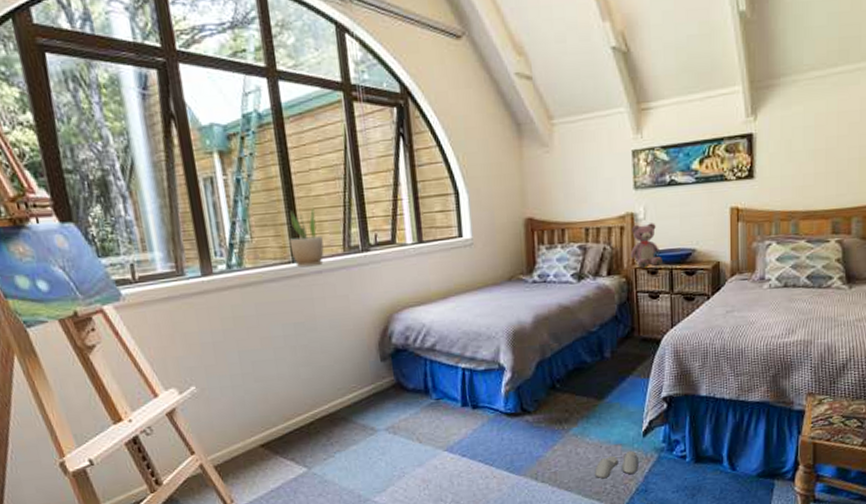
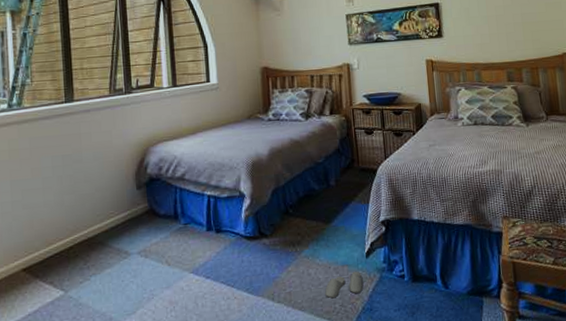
potted plant: present [289,208,324,268] -> none [64,57,93,107]
teddy bear: present [630,223,663,268] -> none [348,71,375,109]

